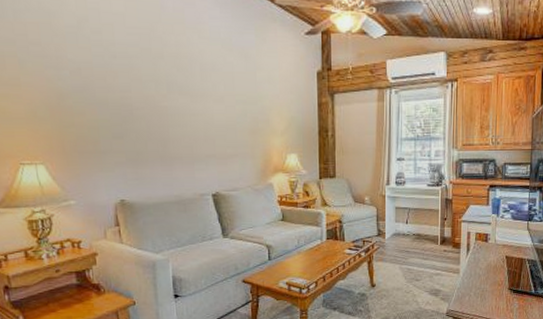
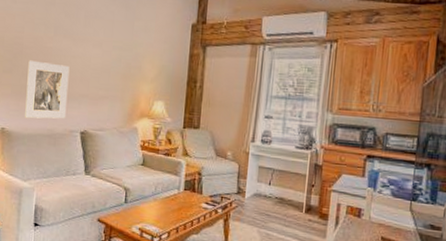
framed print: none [141,122,194,187] -> present [25,60,70,119]

